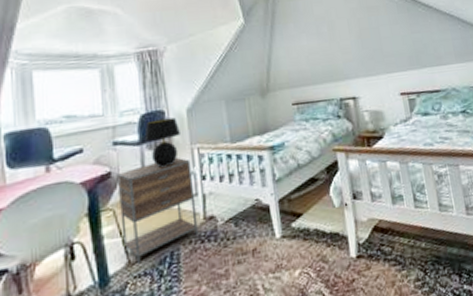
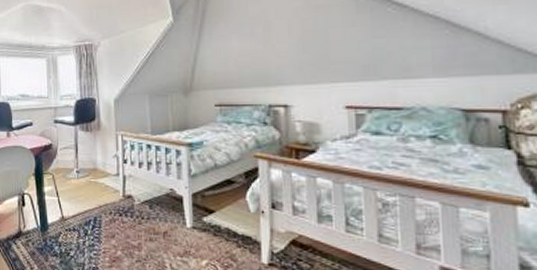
nightstand: present [116,158,199,265] -> none [56,141,118,221]
table lamp: present [144,117,180,167] -> none [78,105,107,147]

